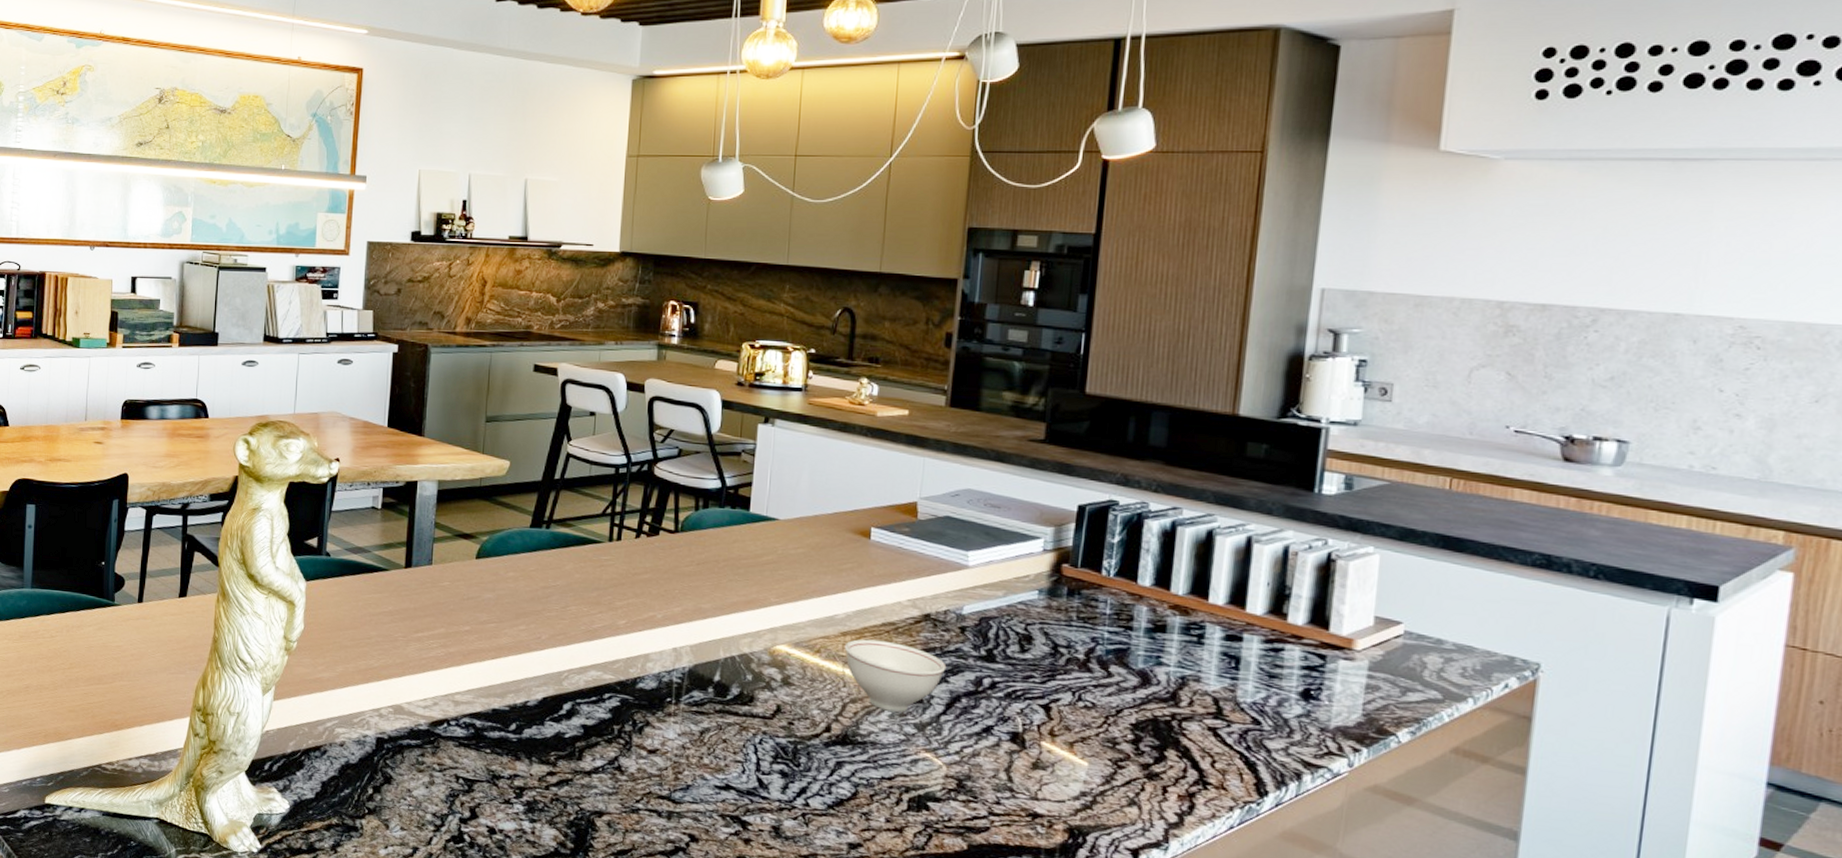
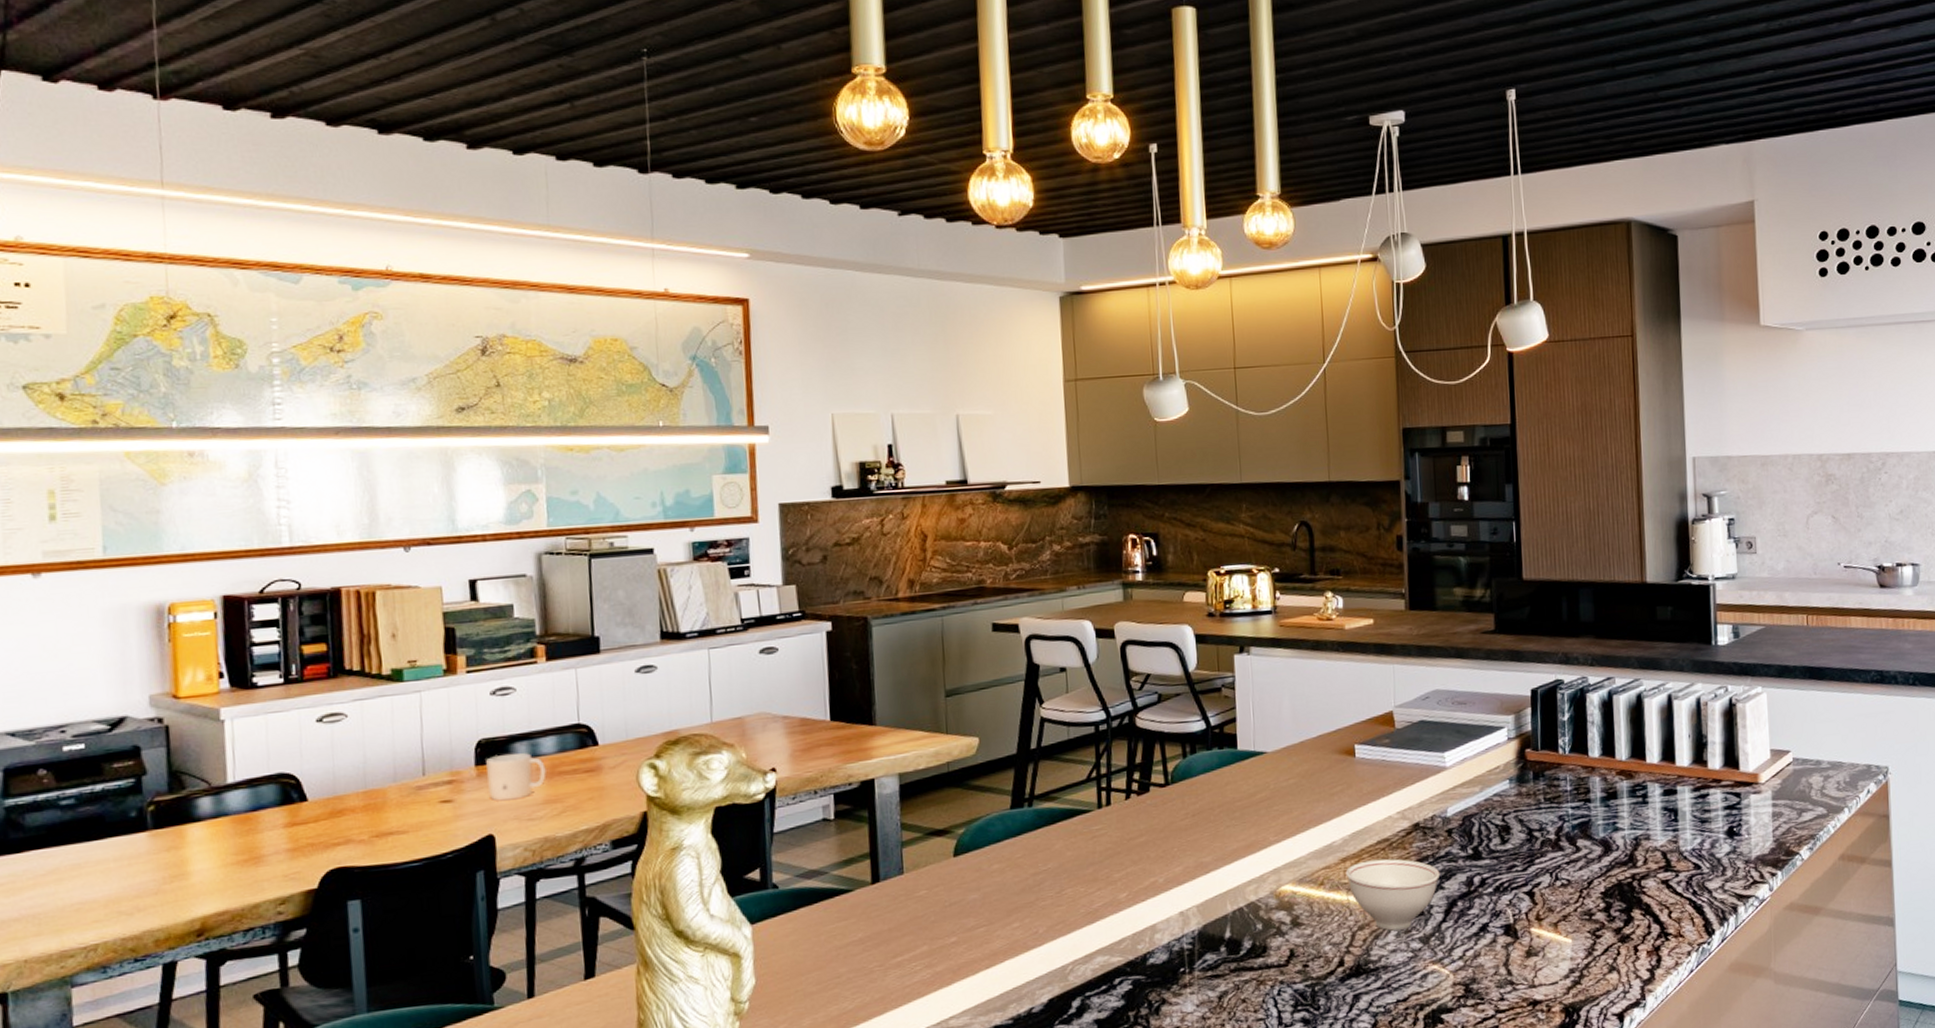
mug: none [128,413,169,451] -> present [486,752,547,802]

